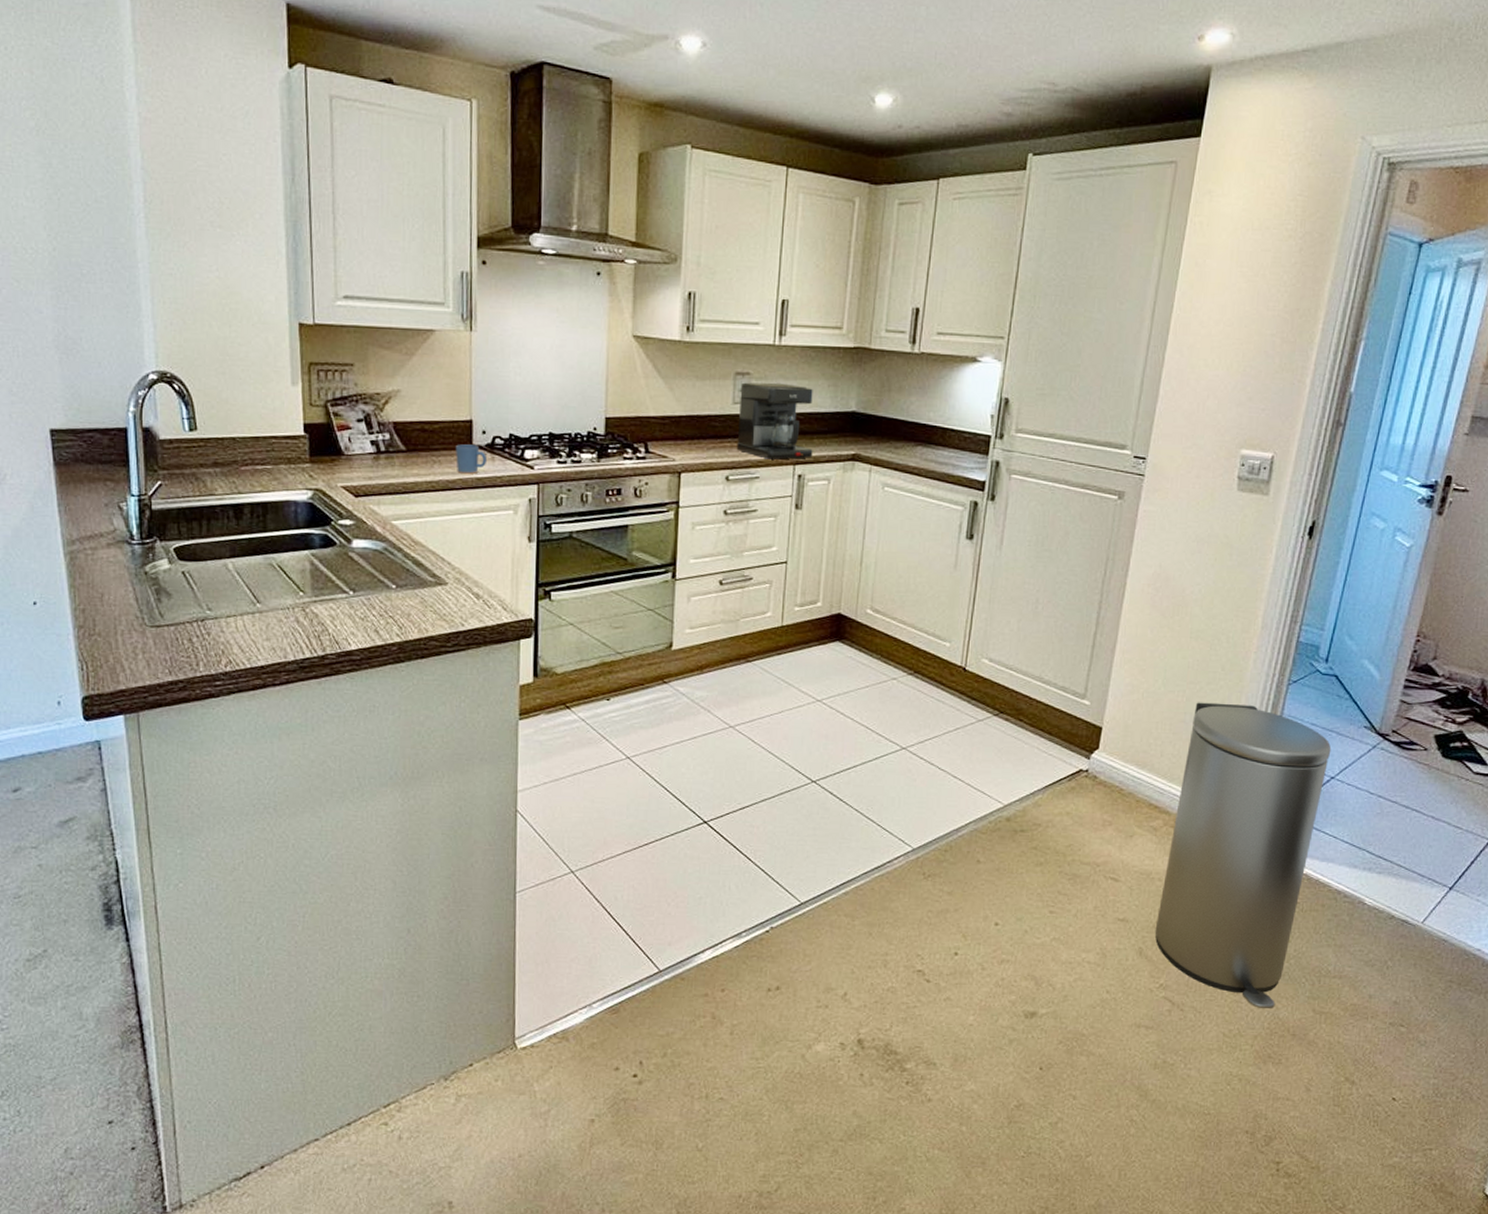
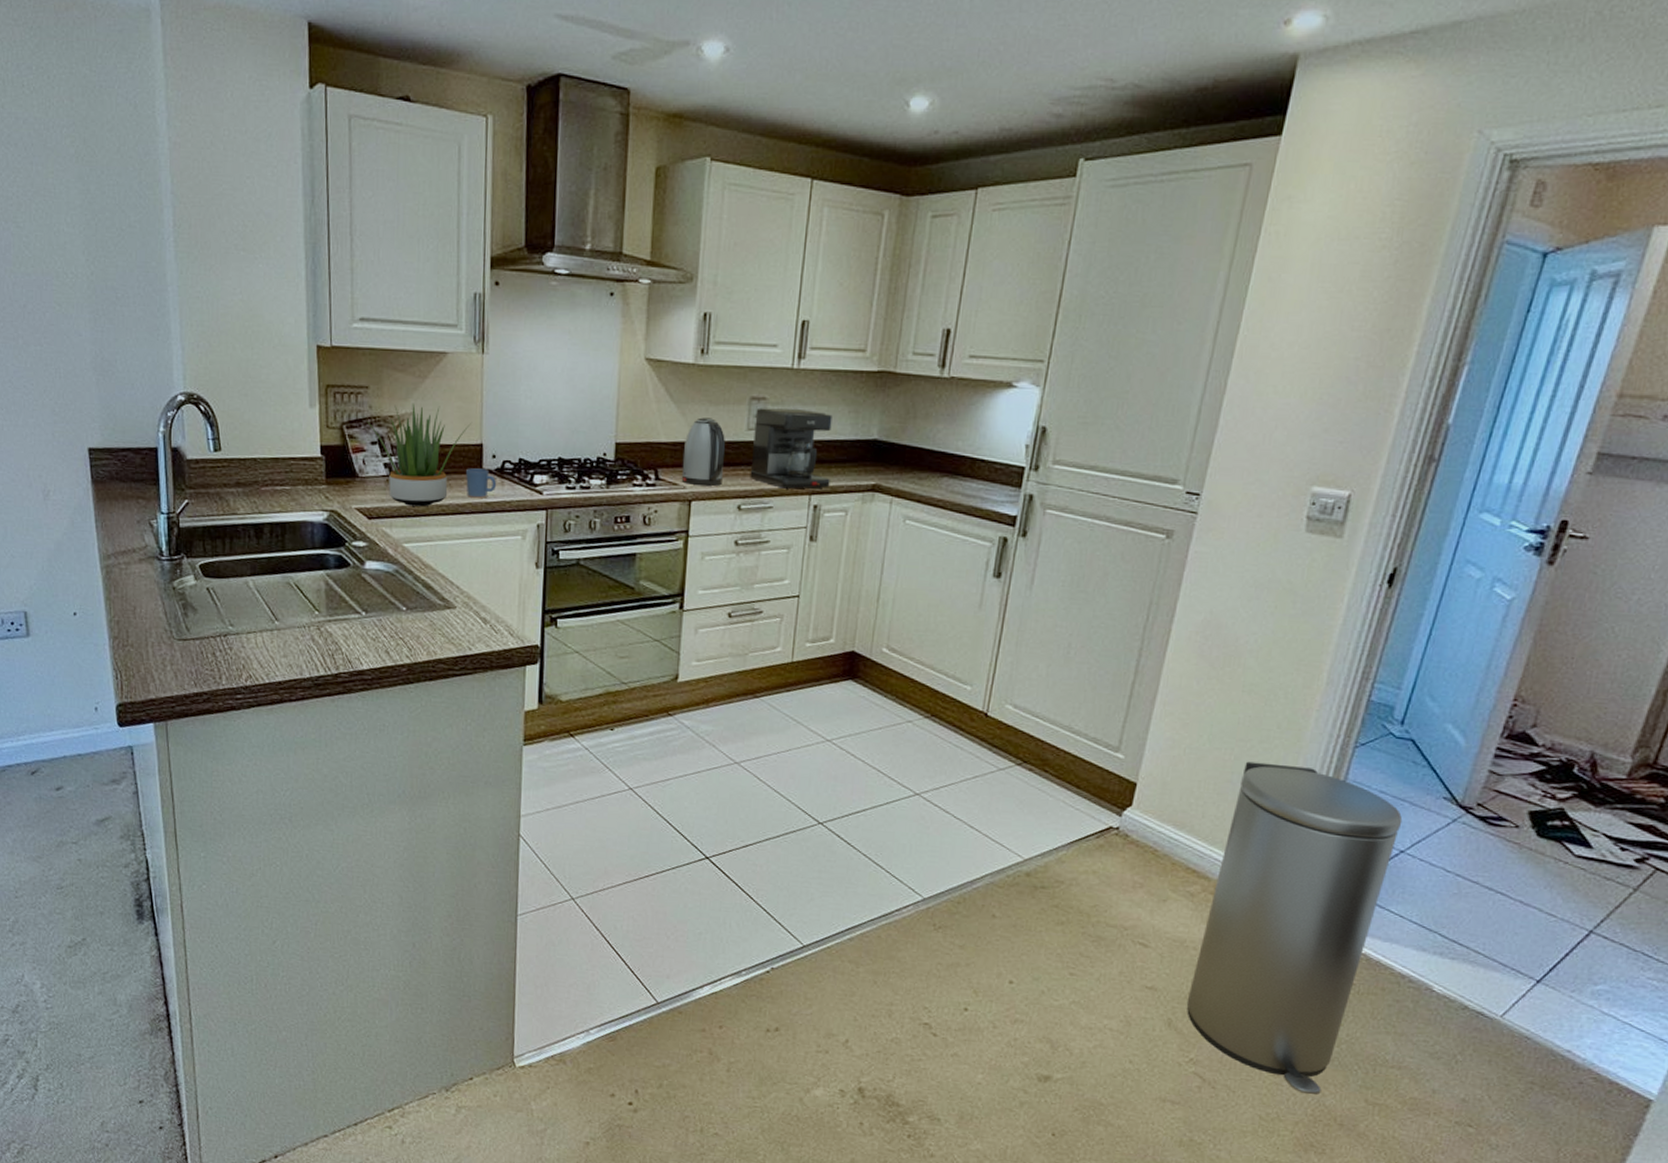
potted plant: none [352,380,460,484] -> present [367,403,471,507]
kettle: none [670,392,713,458] -> present [681,417,726,486]

